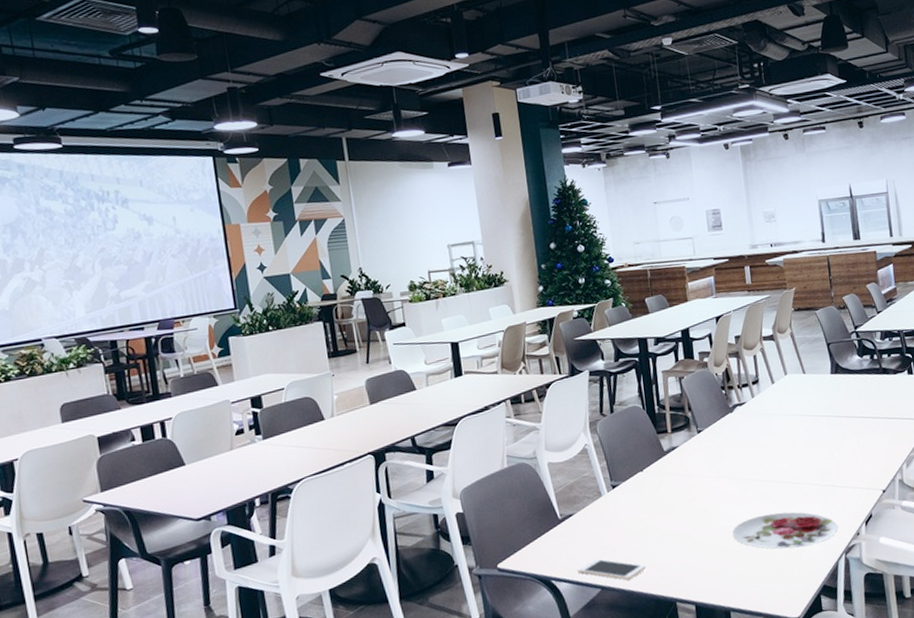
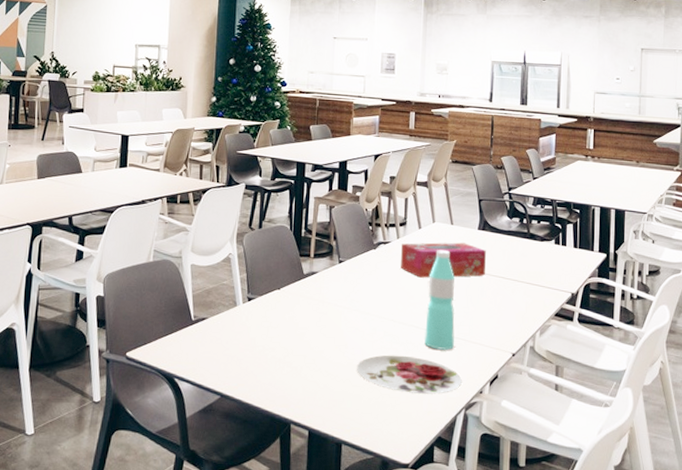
cell phone: present [577,558,647,580] -> none [201,366,268,393]
tissue box: none [757,389,845,433] -> present [401,242,486,278]
water bottle: none [790,400,825,501] -> present [423,250,455,351]

